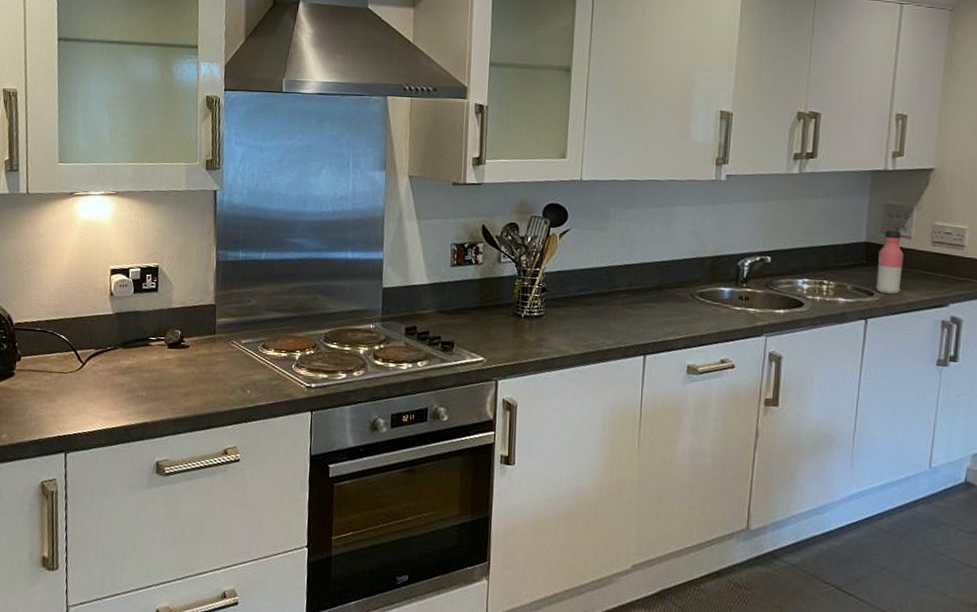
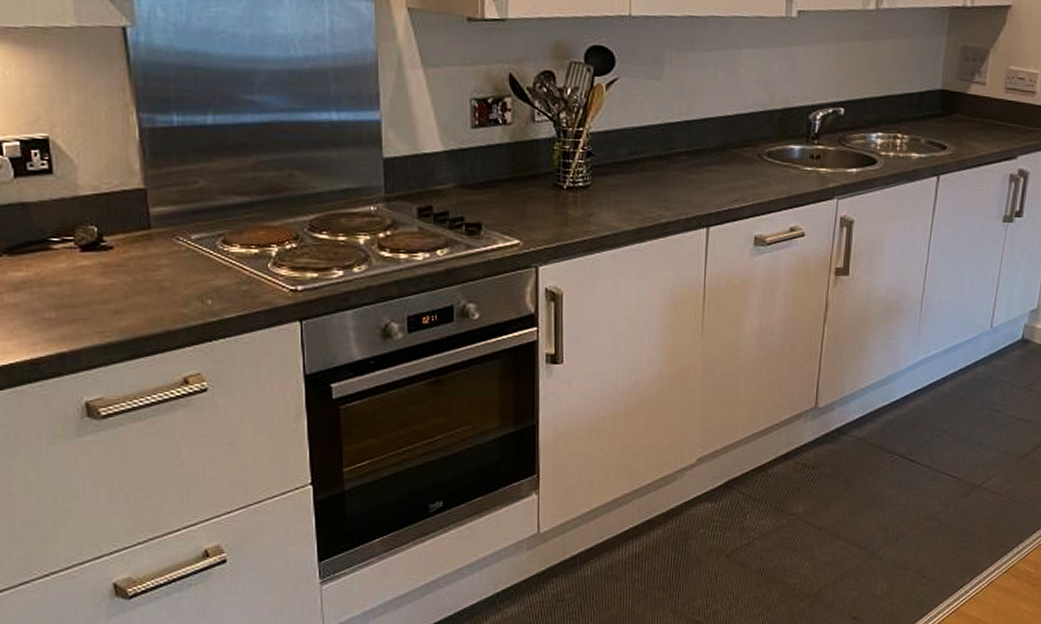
water bottle: present [875,230,904,294] -> none [948,75,978,147]

